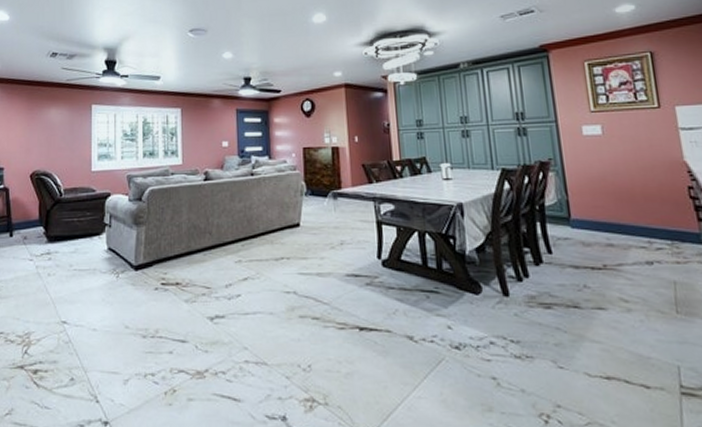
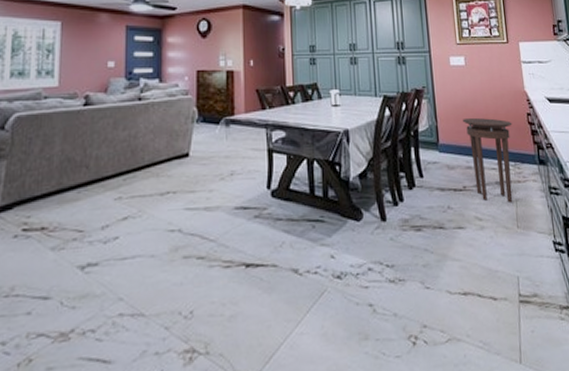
stool: none [601,191,670,286] -> present [463,117,513,204]

